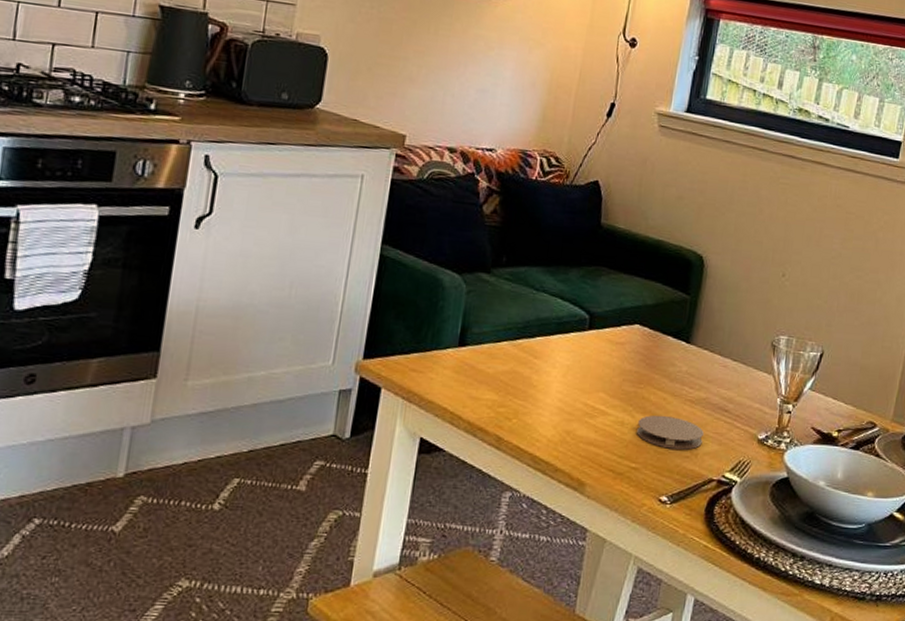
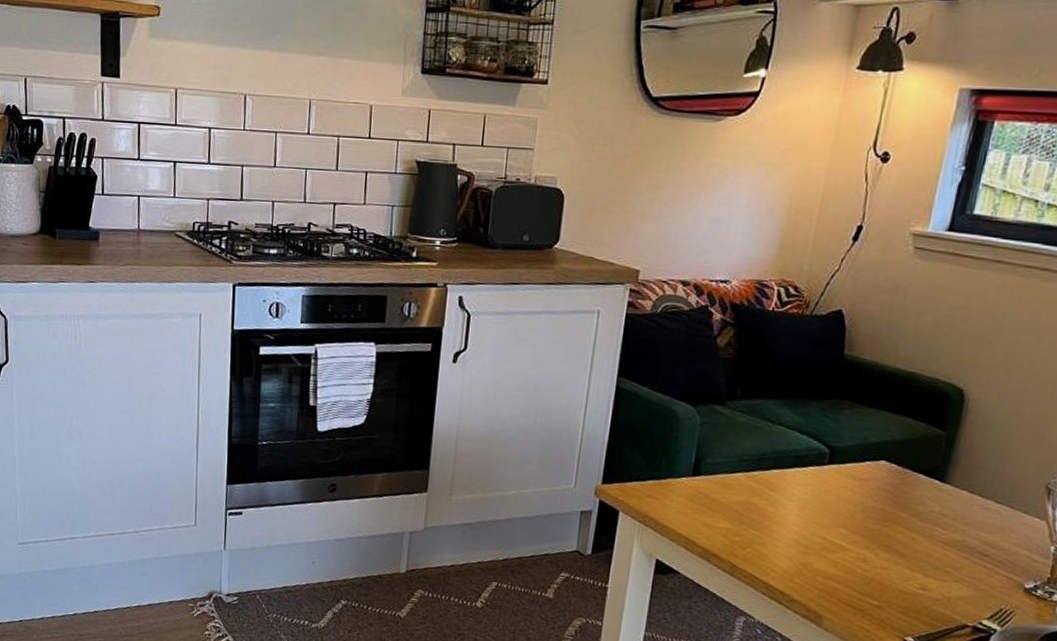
coaster: present [637,415,705,450] -> none [880,554,959,593]

